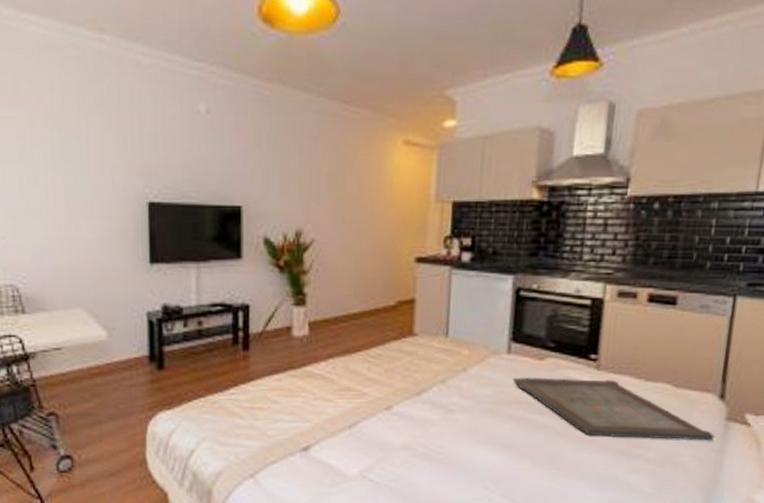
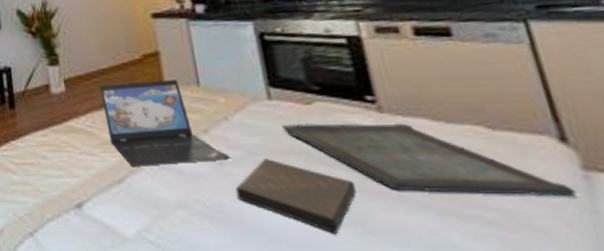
laptop: none [346,329,460,413] -> present [99,80,230,166]
book: none [458,408,558,471] -> present [236,159,357,235]

